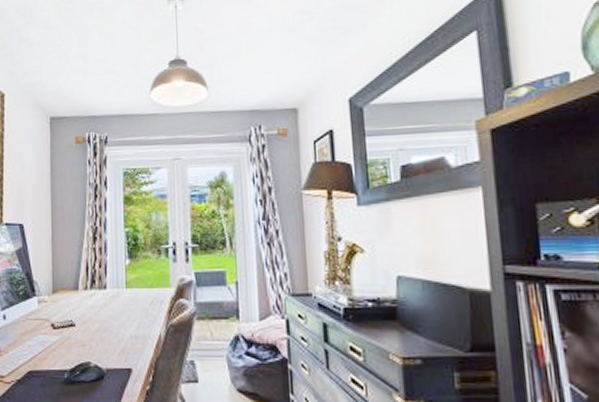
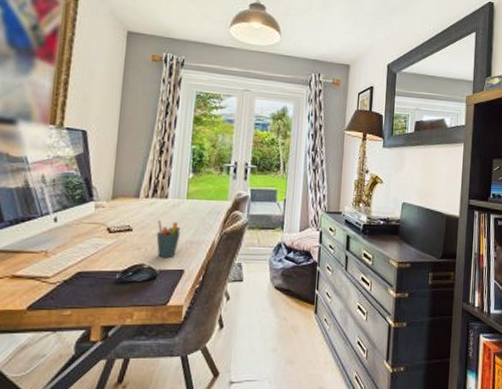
pen holder: none [99,313,124,356] -> present [156,220,181,258]

